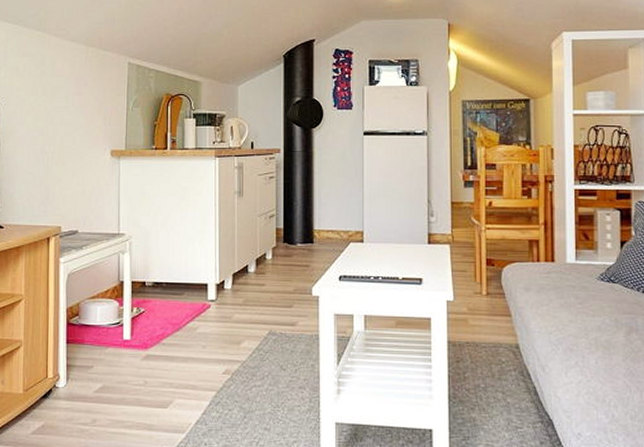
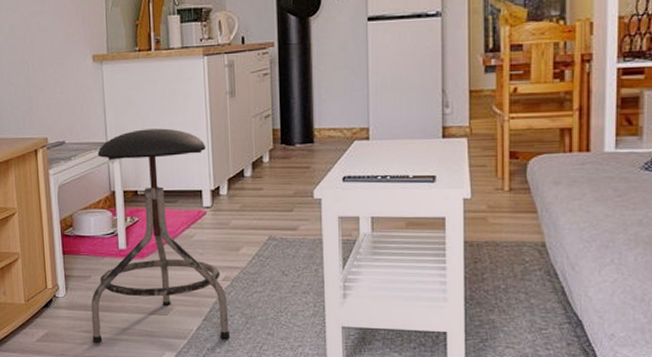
stool: none [90,223,228,437] -> present [91,128,231,344]

